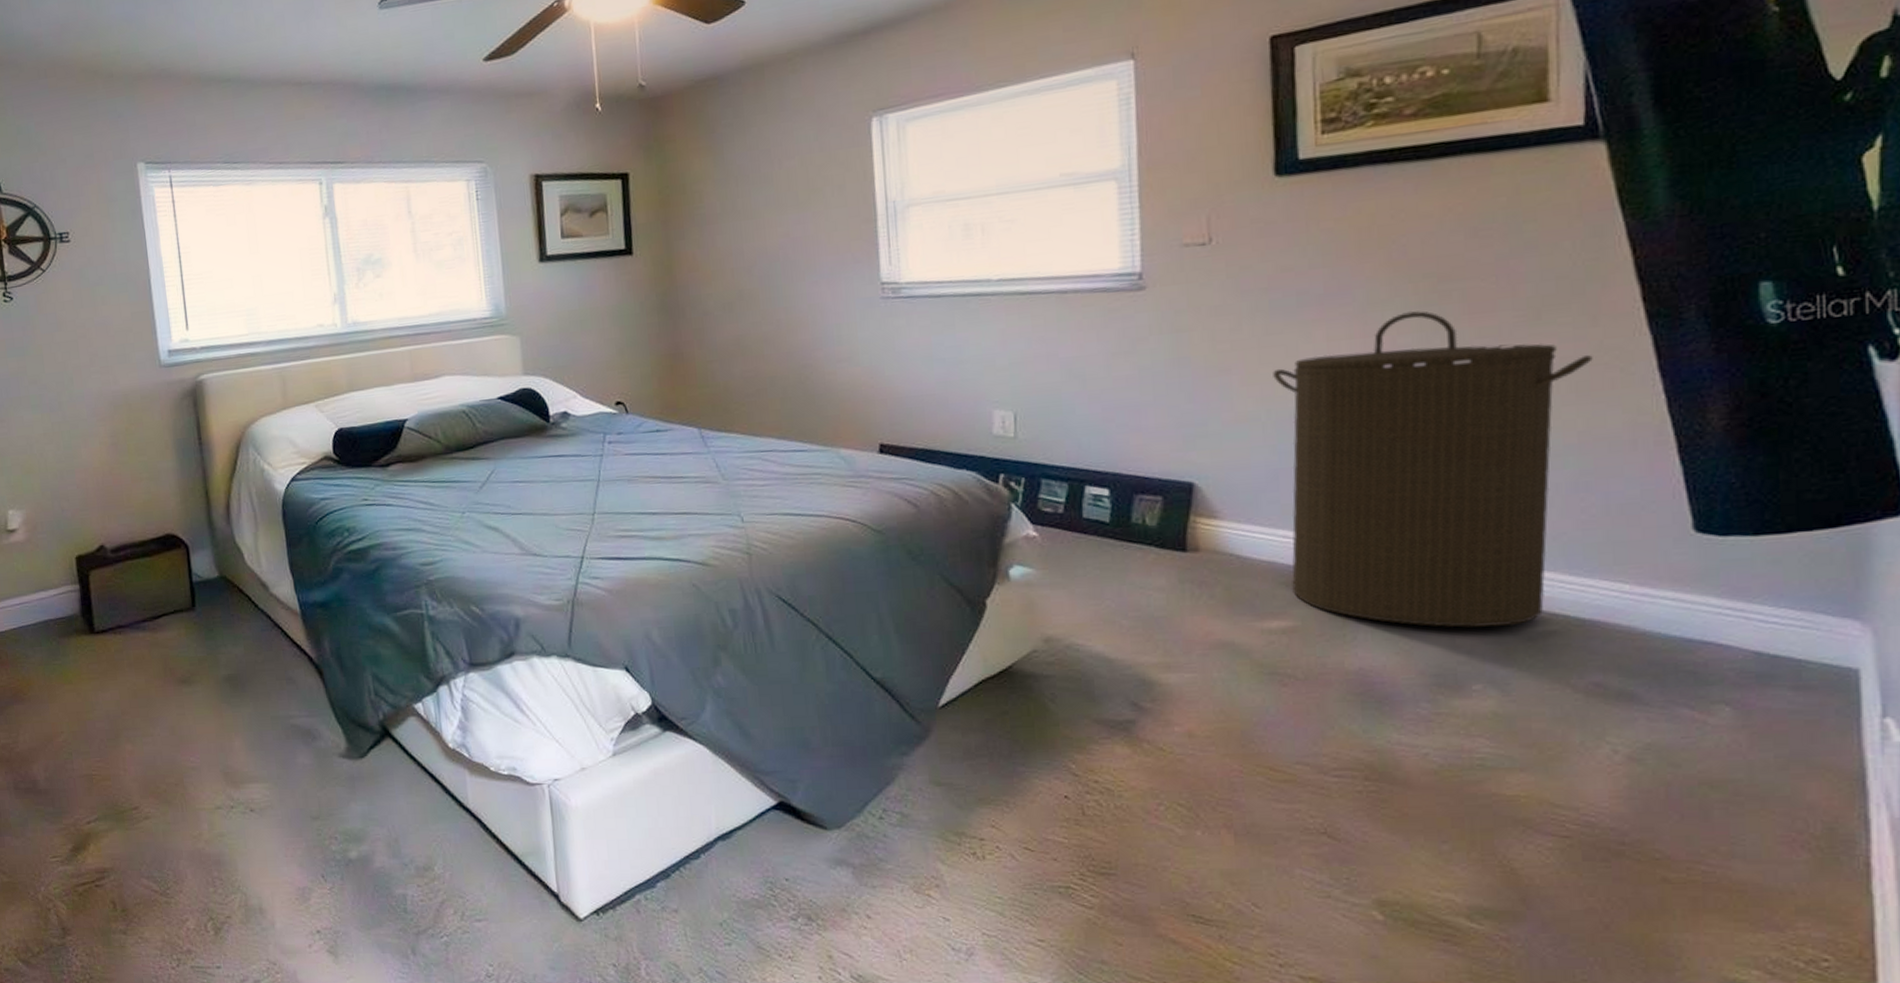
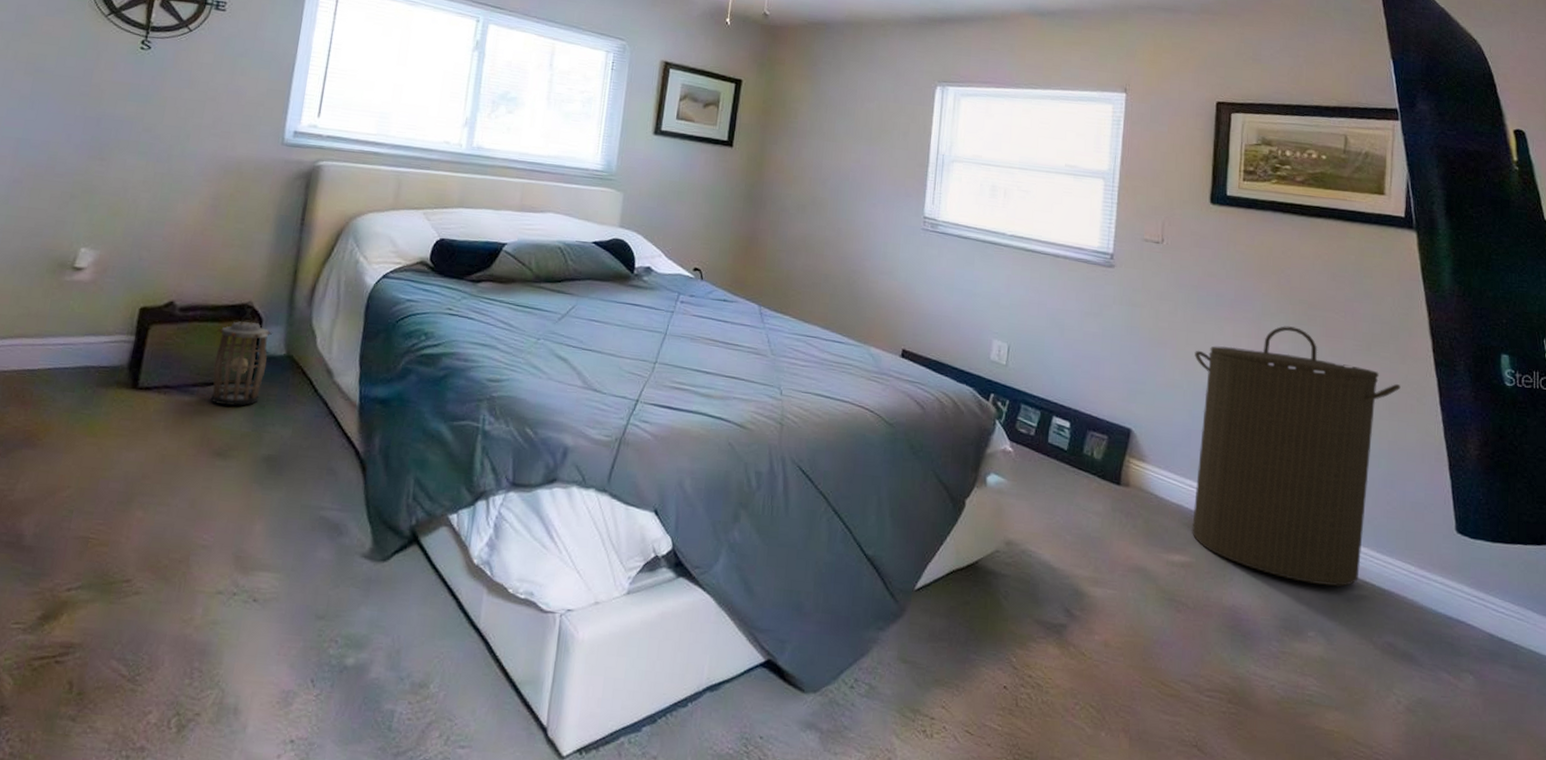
lantern: none [150,530,206,635] -> present [211,301,273,406]

